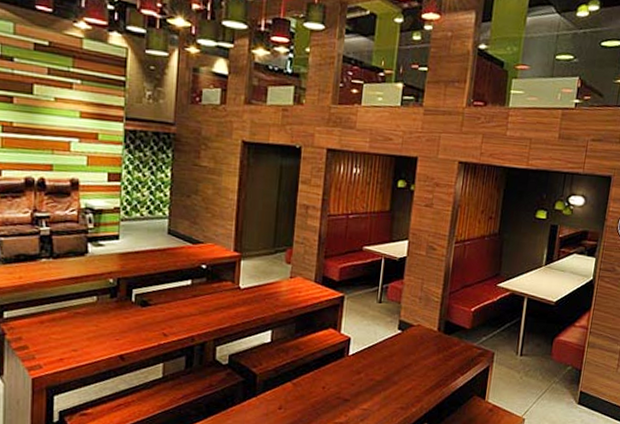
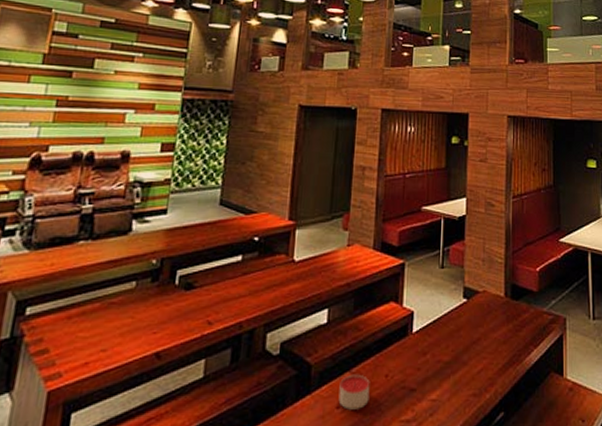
candle: none [280,384,309,411] -> present [338,374,370,410]

